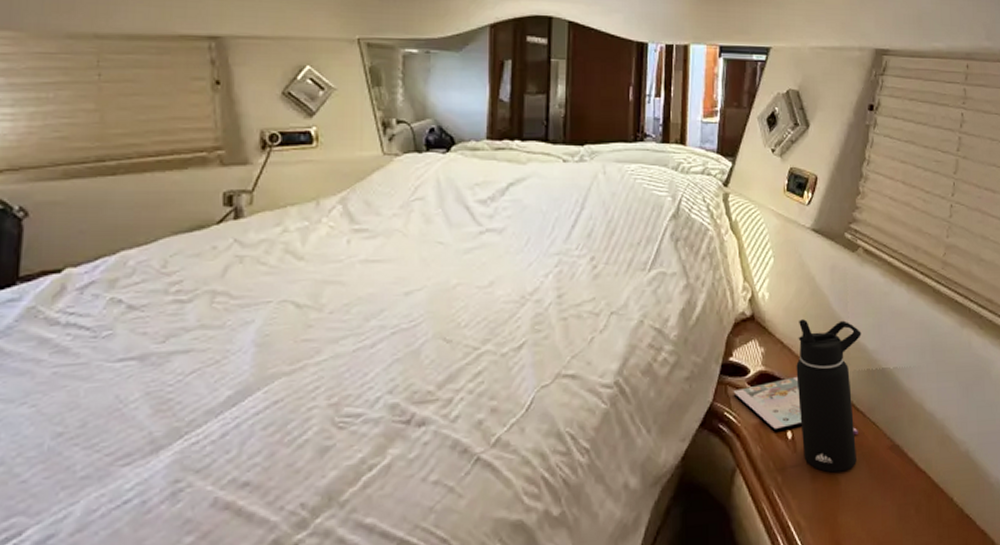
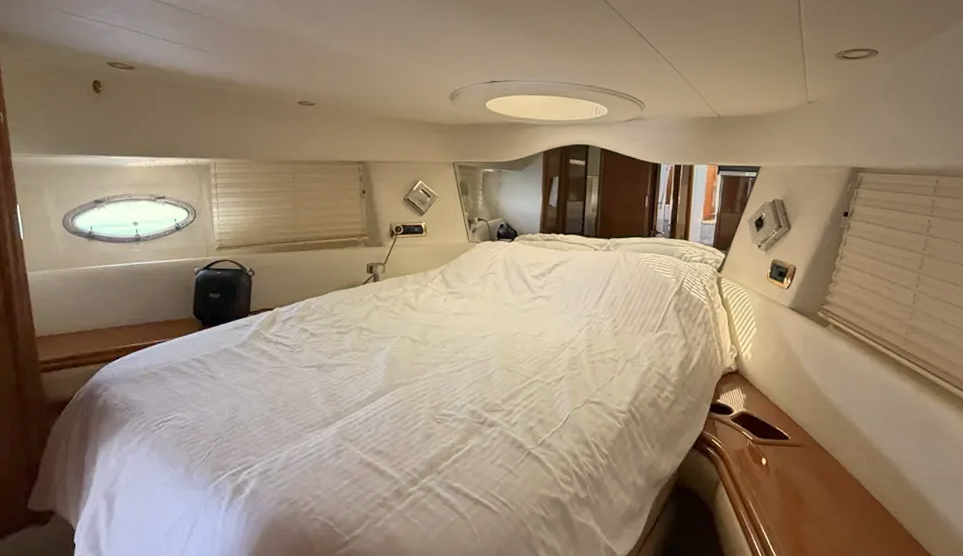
magazine: present [733,376,858,435] -> none [719,418,822,467]
water bottle: present [796,319,861,473] -> none [771,376,828,494]

